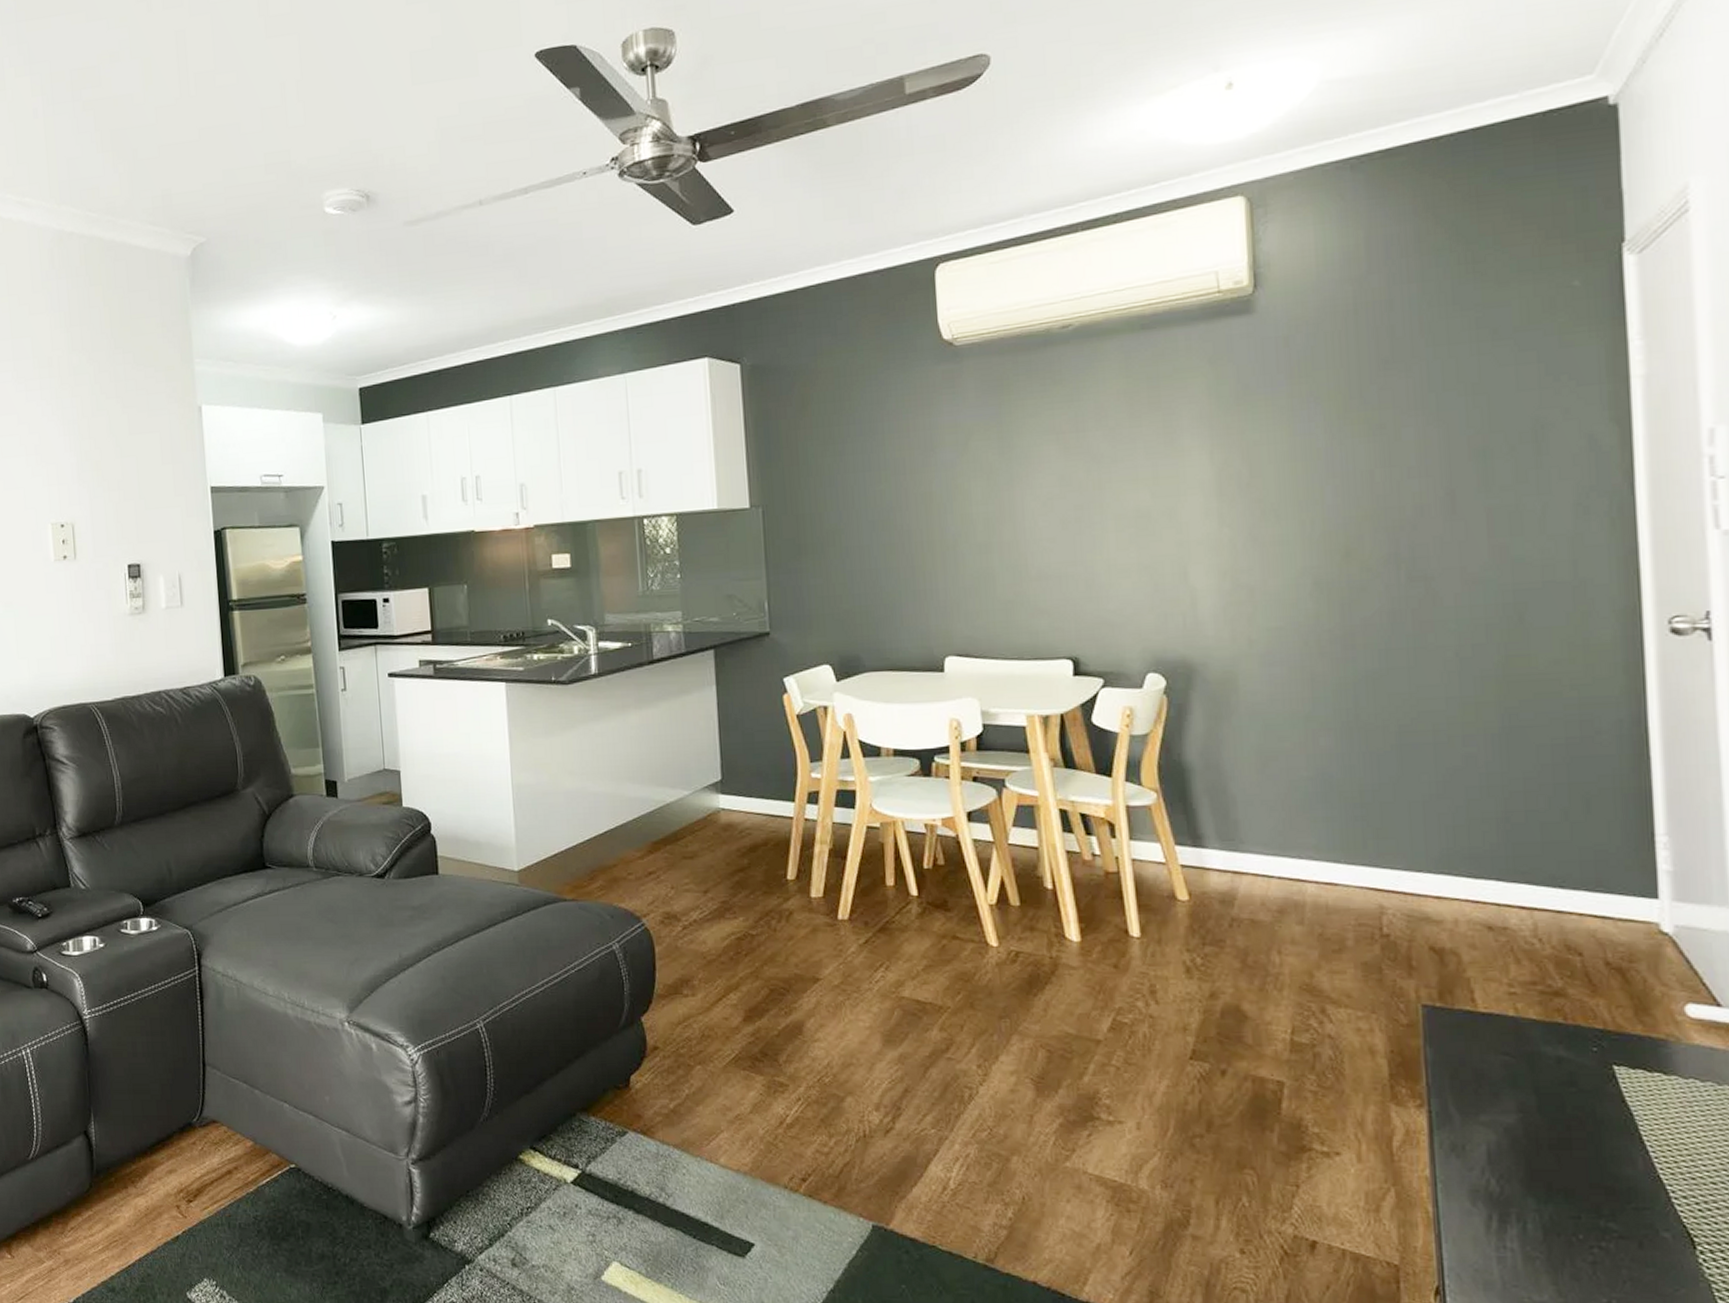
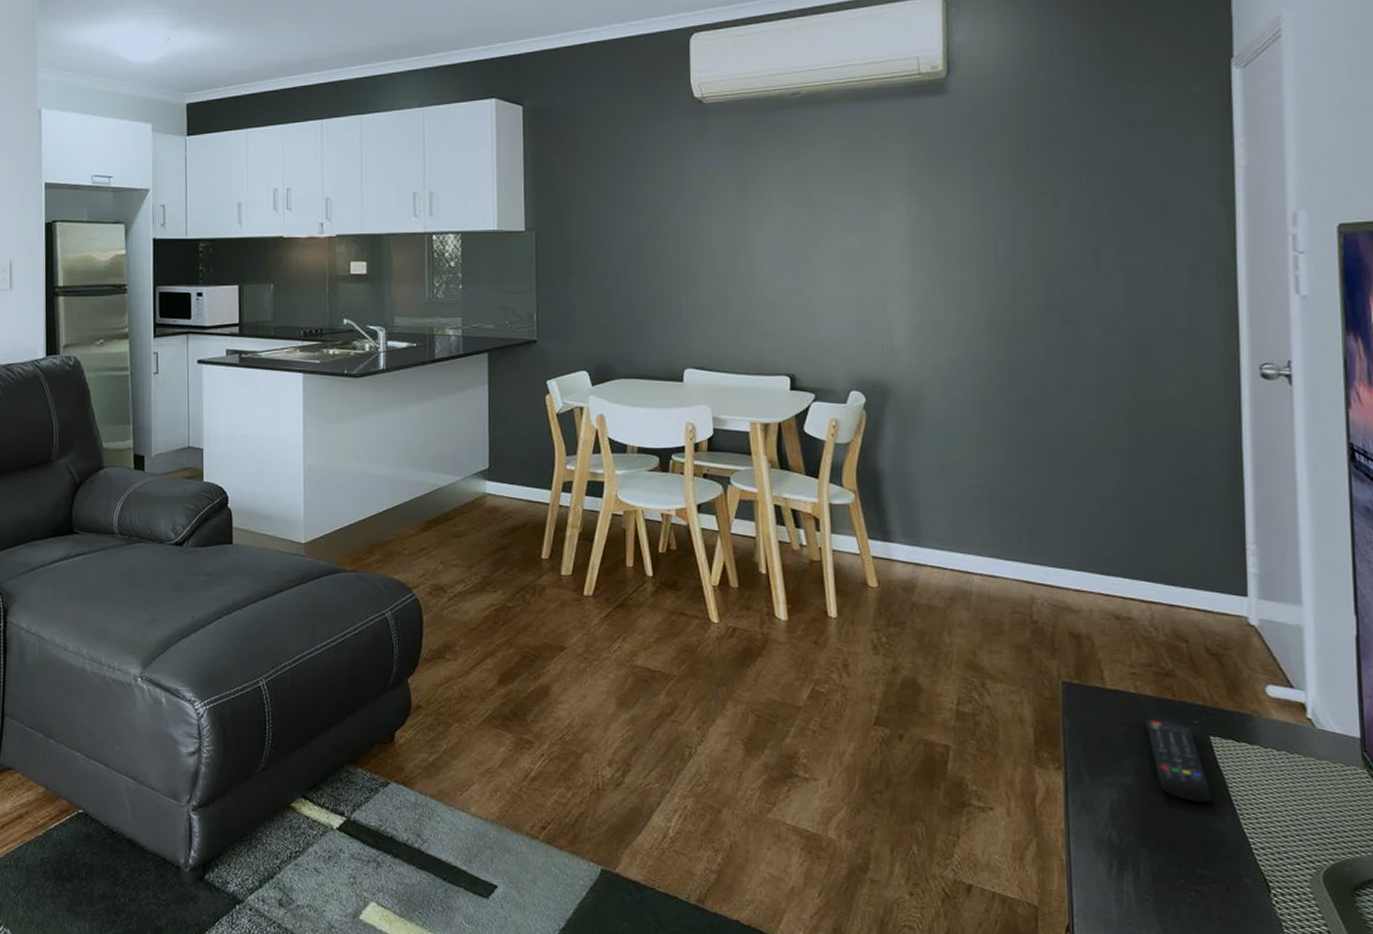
remote control: none [1530,1046,1617,1143] -> present [1146,719,1211,802]

